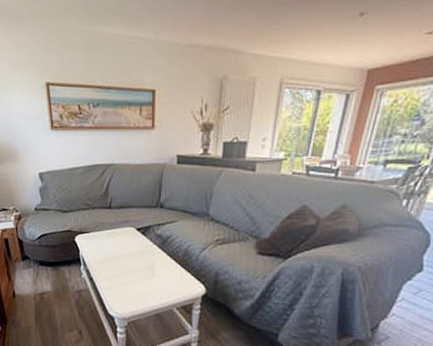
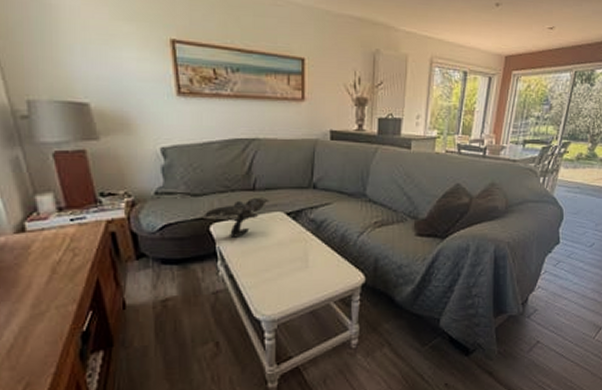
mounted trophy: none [71,214,123,247] -> present [205,197,270,237]

